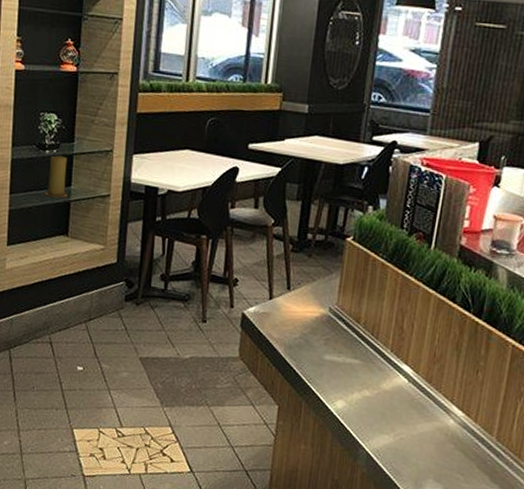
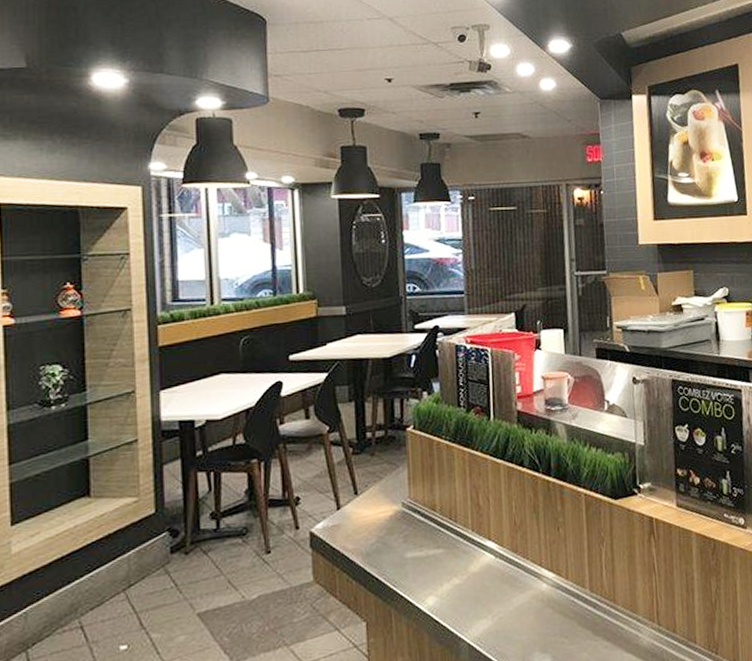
candle: present [45,155,68,198] -> none [55,408,84,458]

